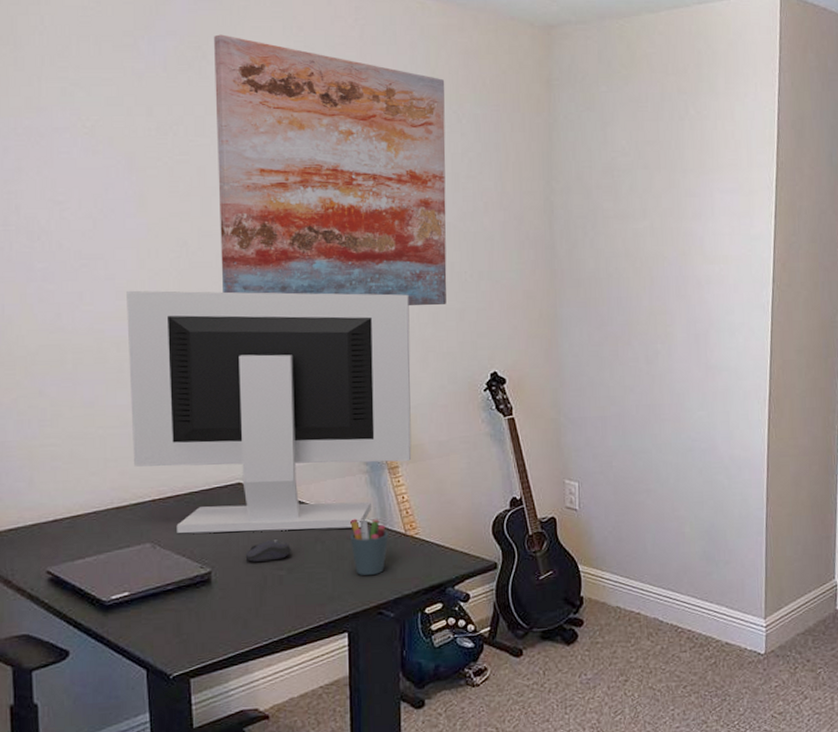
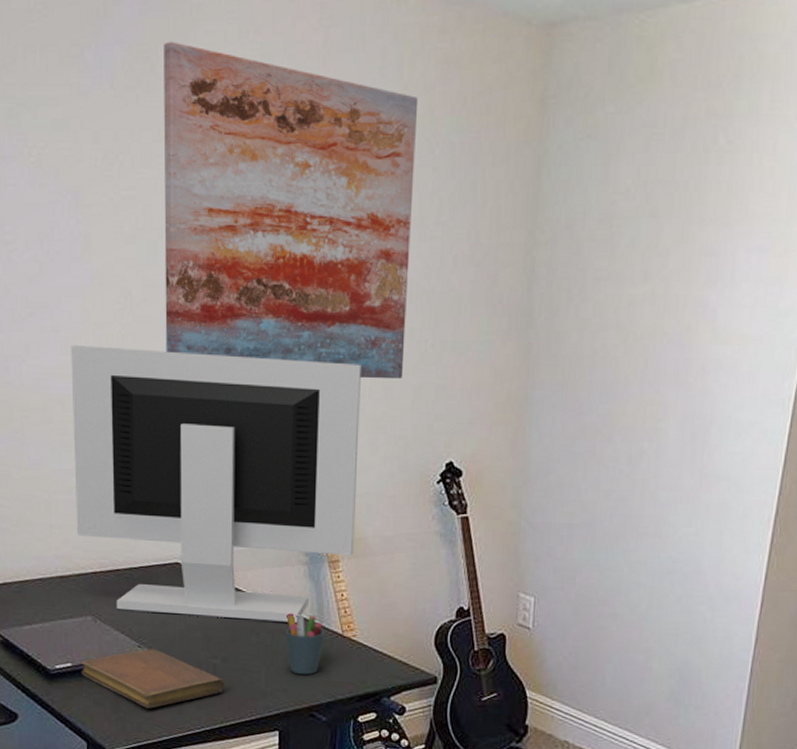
notebook: none [139,568,292,628] -> present [80,648,225,709]
computer mouse: present [245,538,291,563] -> none [181,625,226,648]

